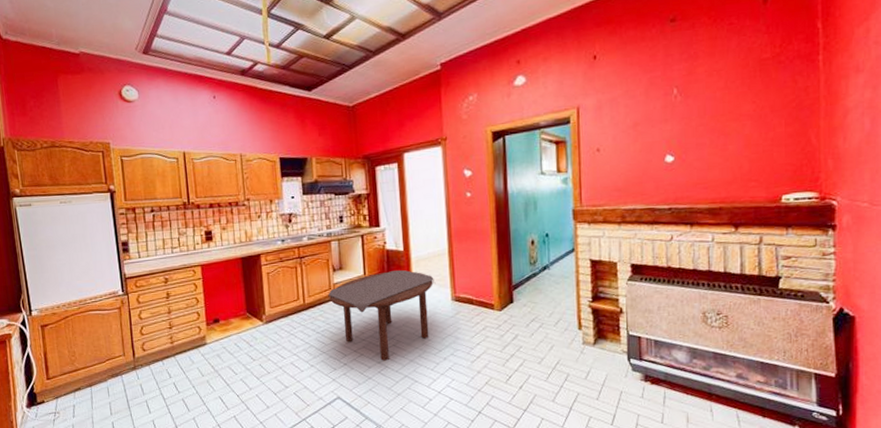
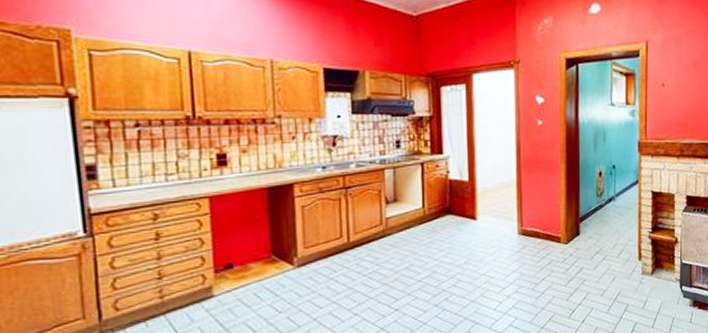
round table: present [328,270,436,361] -> none [379,202,502,304]

